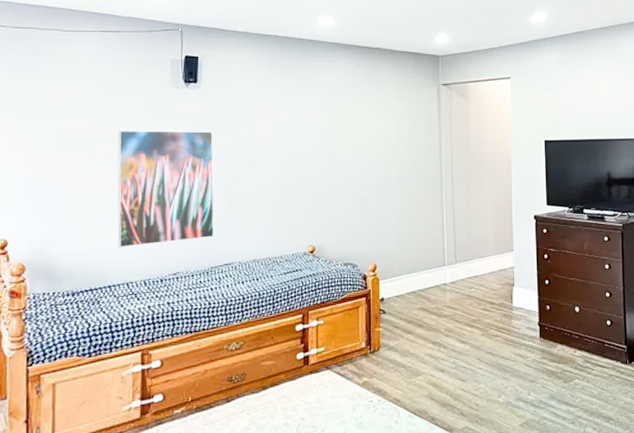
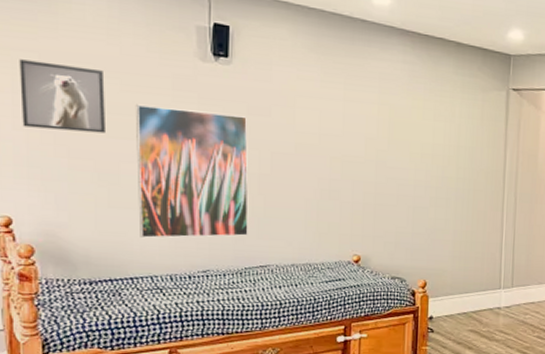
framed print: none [21,102,93,159] -> present [19,59,105,134]

